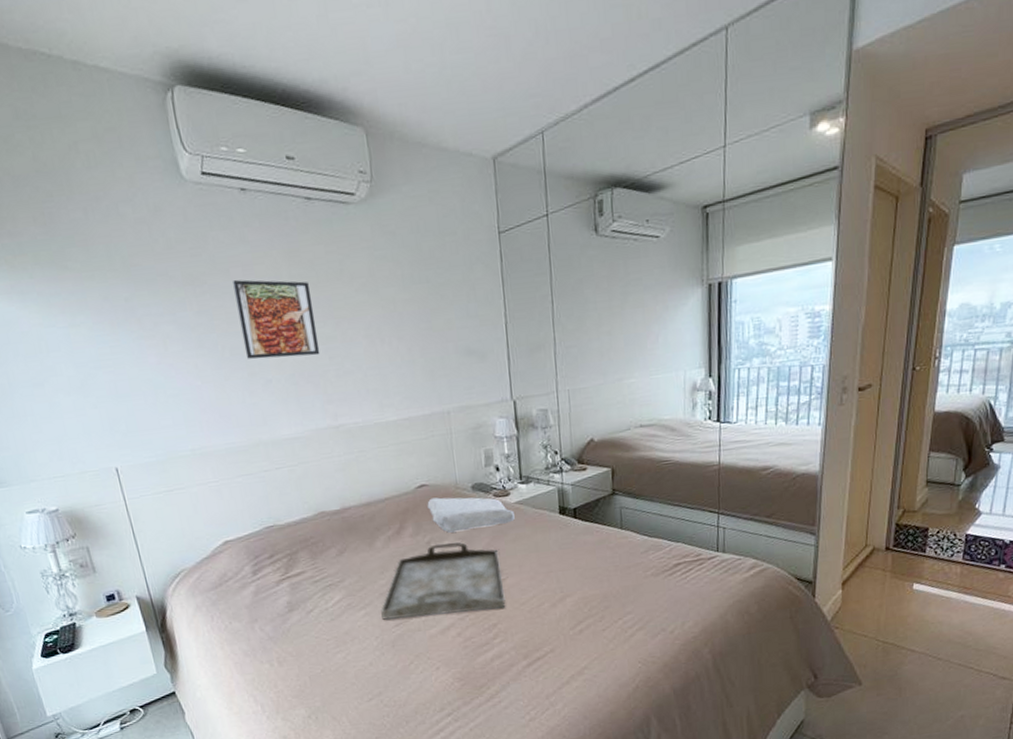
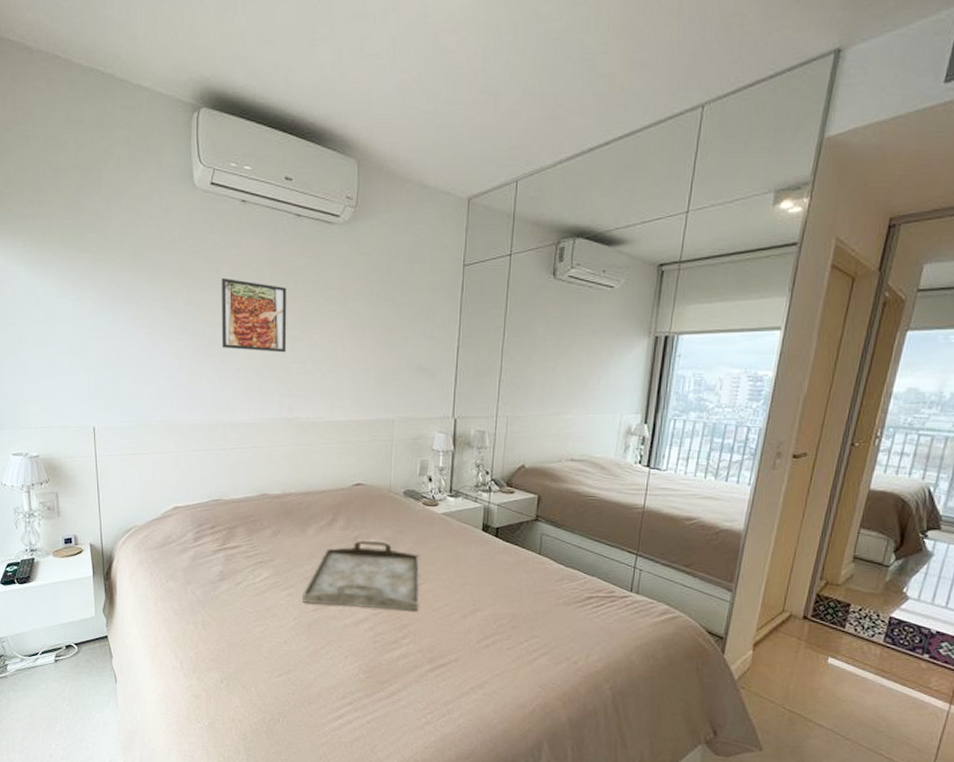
soap bar: present [427,497,515,533] -> none [360,497,440,532]

